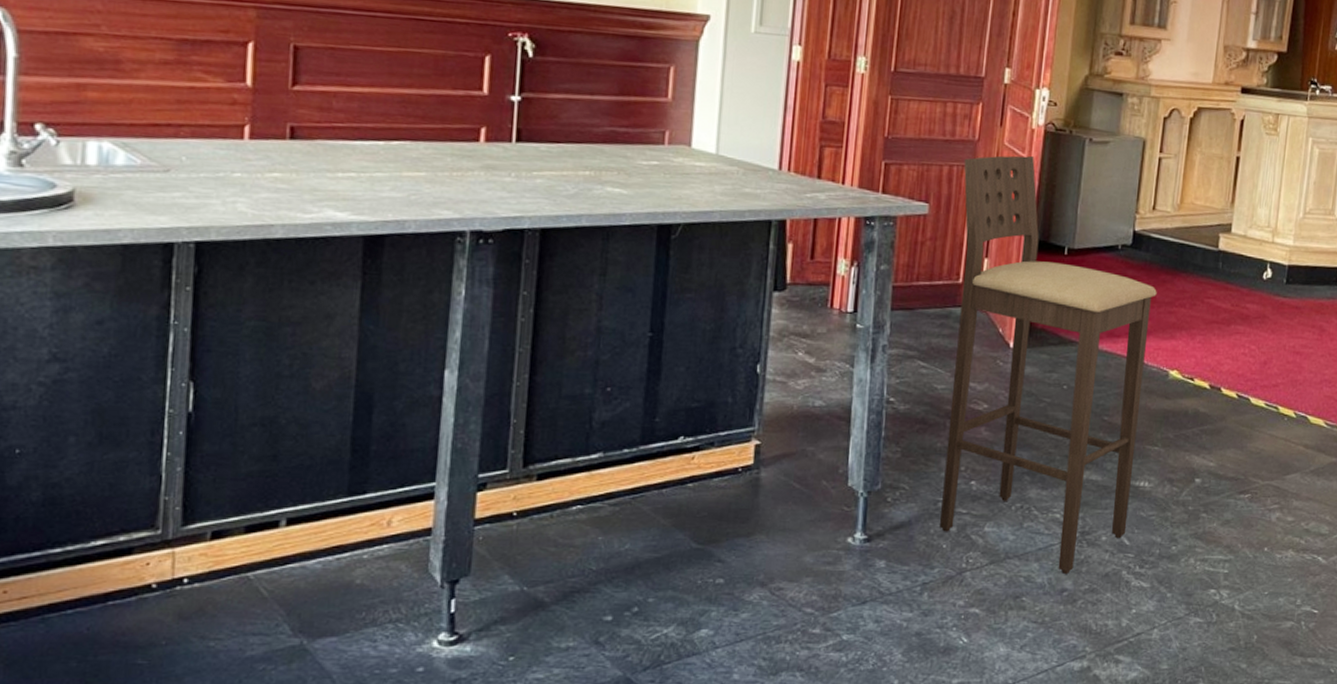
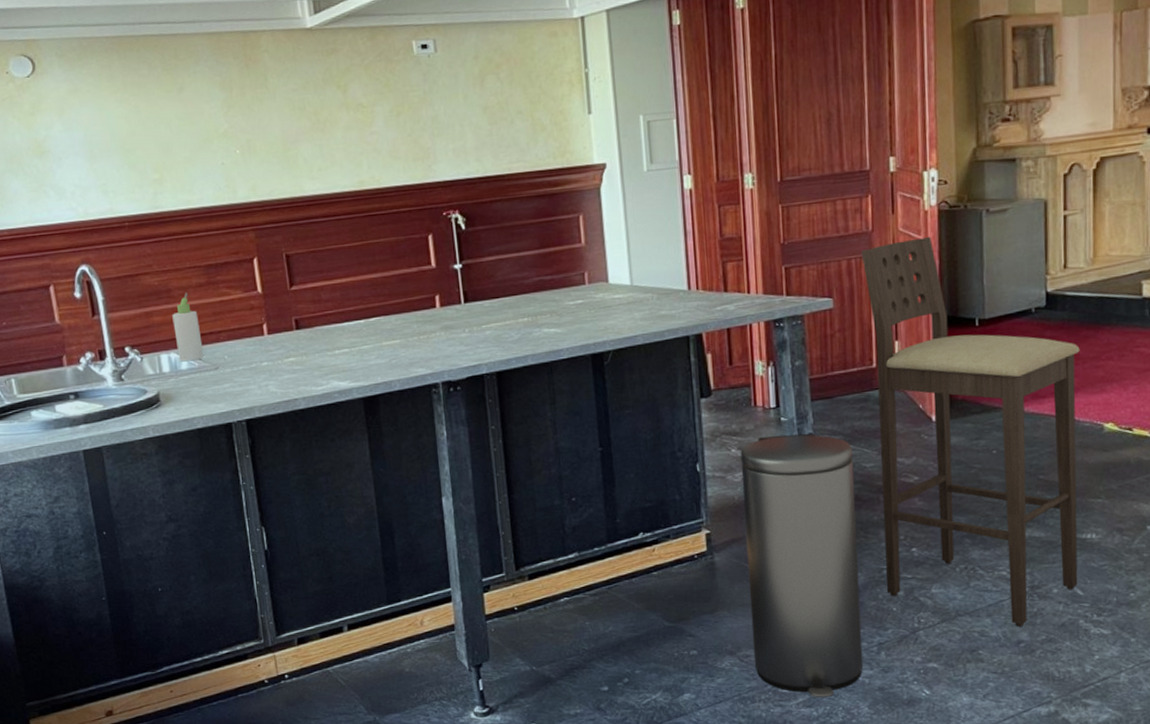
bottle: none [113,68,155,157] -> present [172,292,204,362]
pedal bin: none [786,343,926,642] -> present [740,432,864,699]

